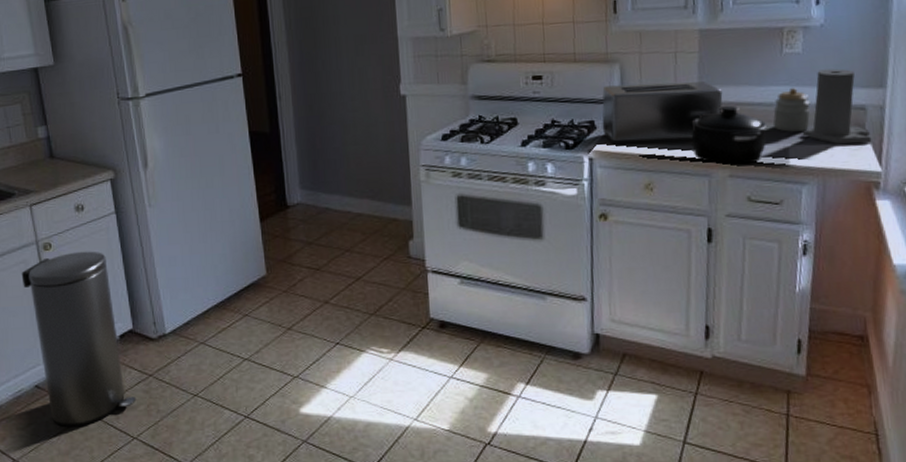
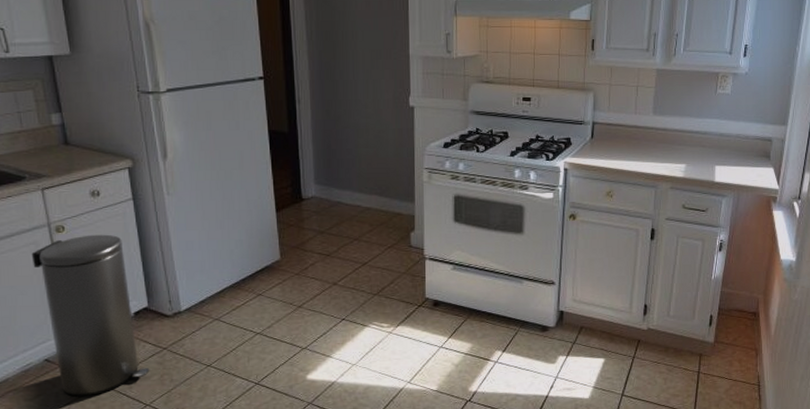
toaster: present [602,81,723,145] -> none [576,110,670,160]
saucepan: present [691,105,768,166] -> none [644,131,702,180]
jar: present [772,88,811,132] -> none [705,121,733,155]
paper towel: present [802,68,872,145] -> none [726,108,774,167]

